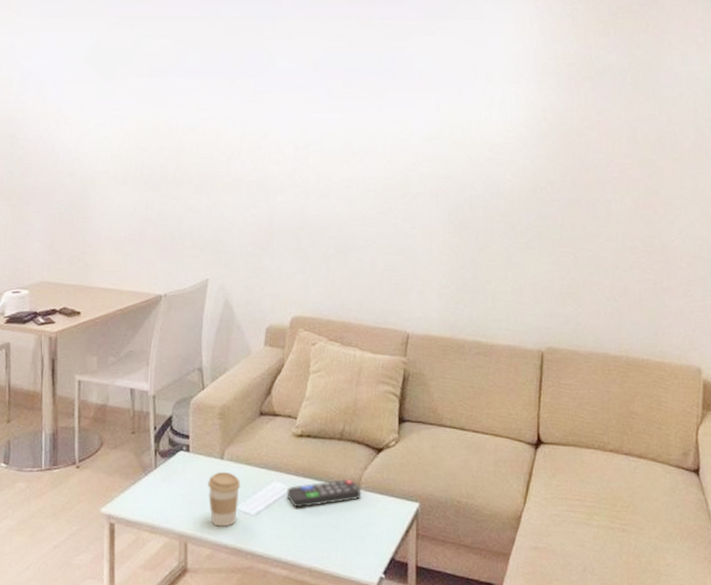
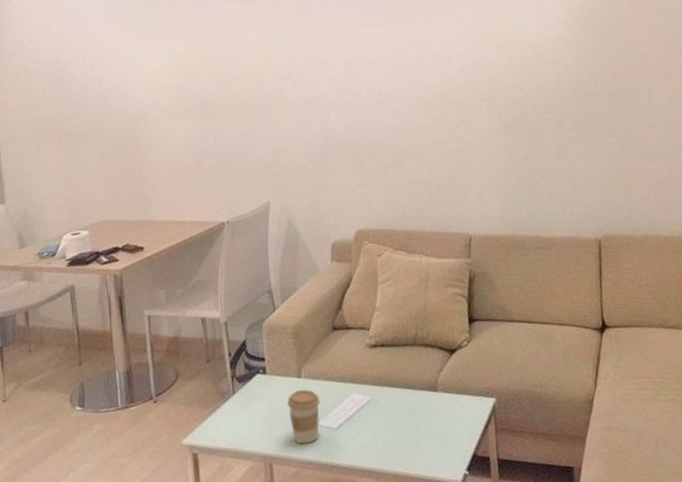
remote control: present [287,480,361,508] -> none [366,383,439,417]

